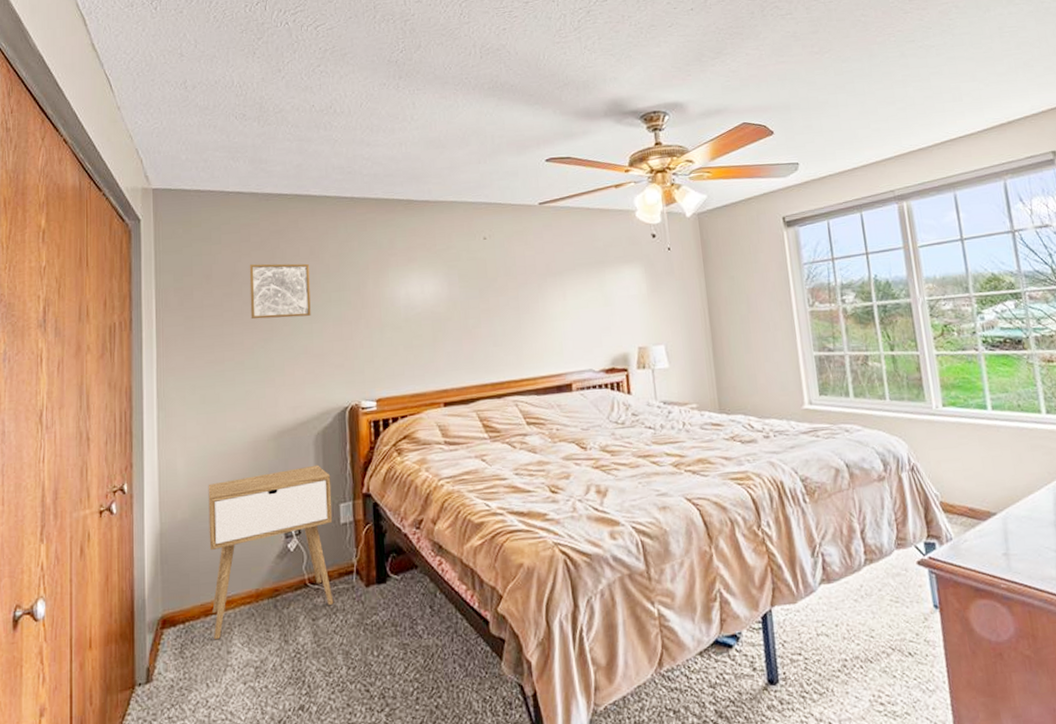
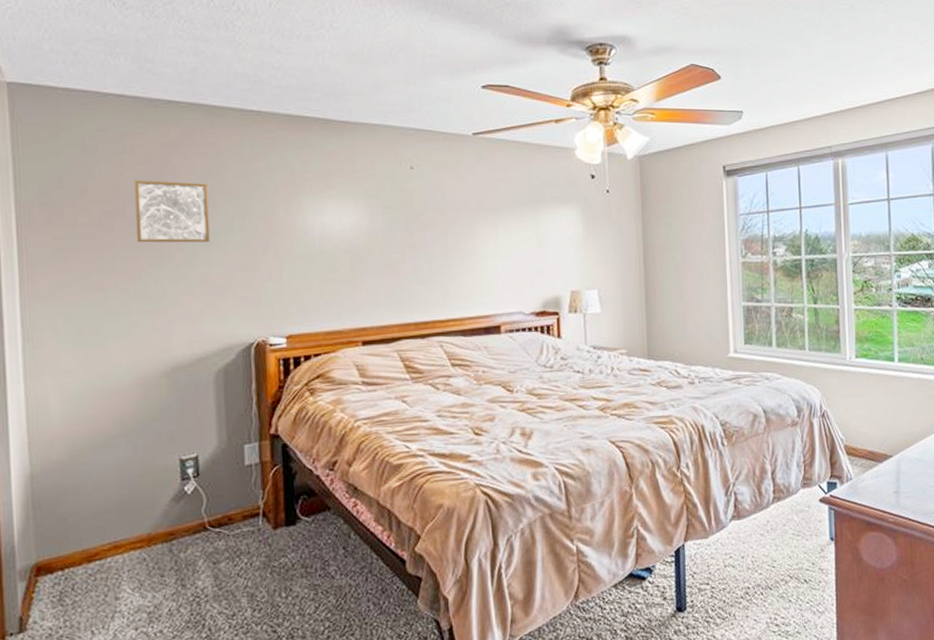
nightstand: present [208,464,334,640] -> none [88,403,238,587]

